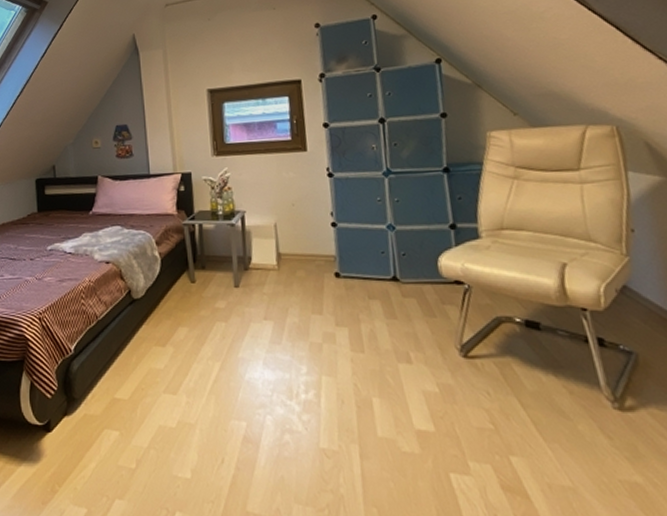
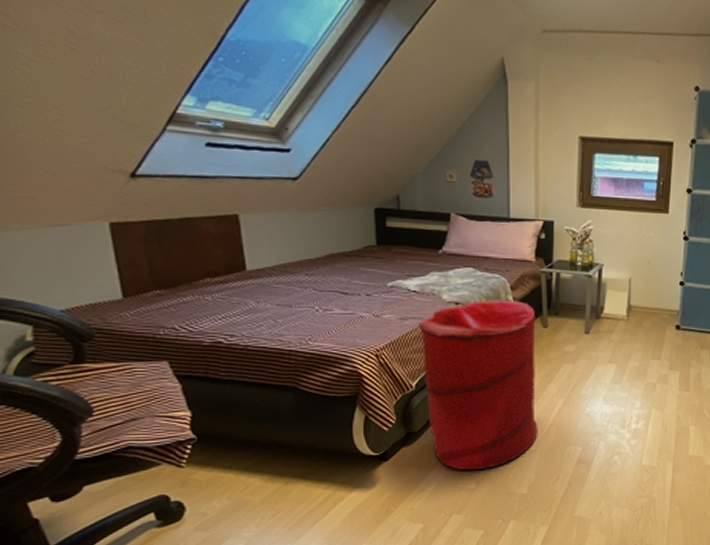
laundry hamper: none [74,255,197,447] -> present [418,299,538,471]

